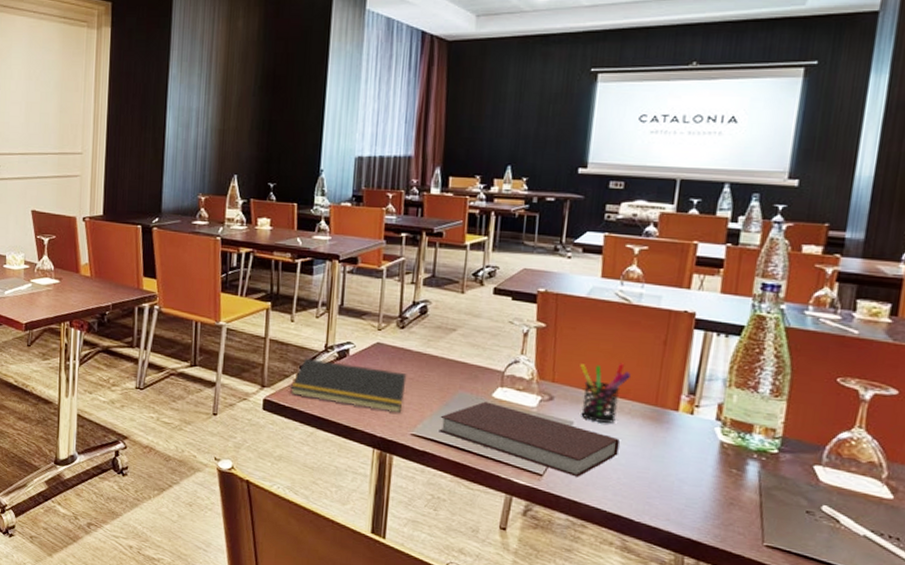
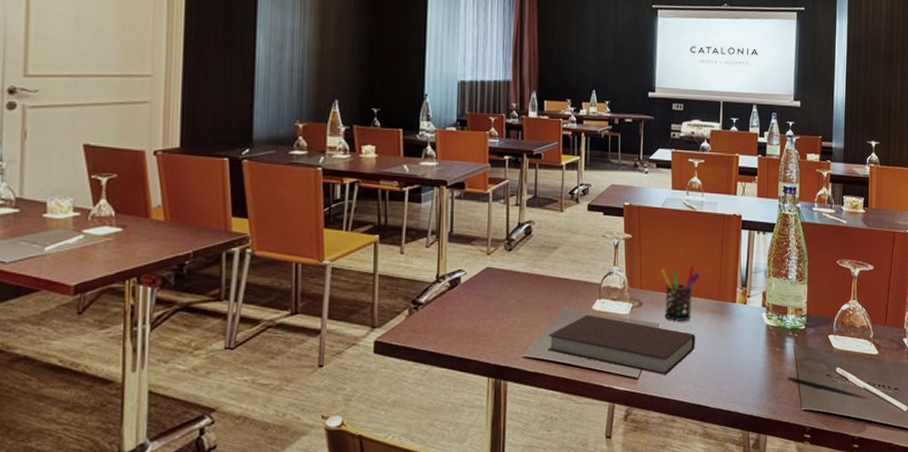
notepad: present [290,358,407,414] -> none [403,291,516,338]
pen: none [745,504,871,550] -> present [787,376,869,399]

